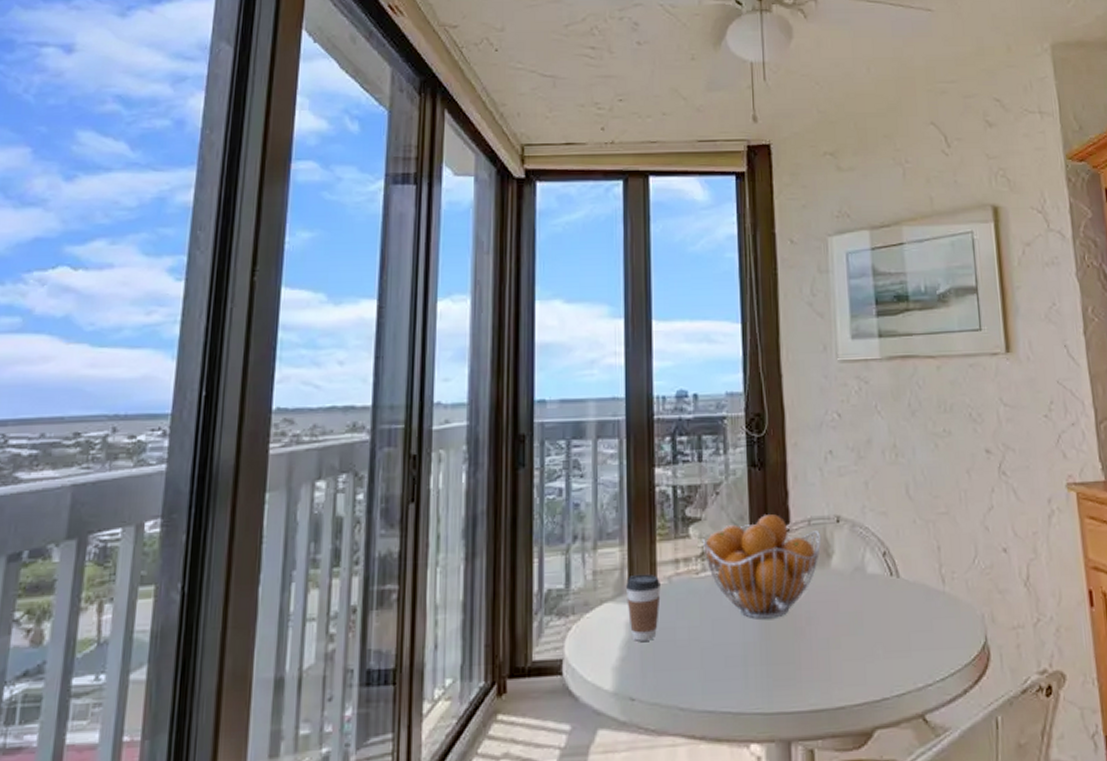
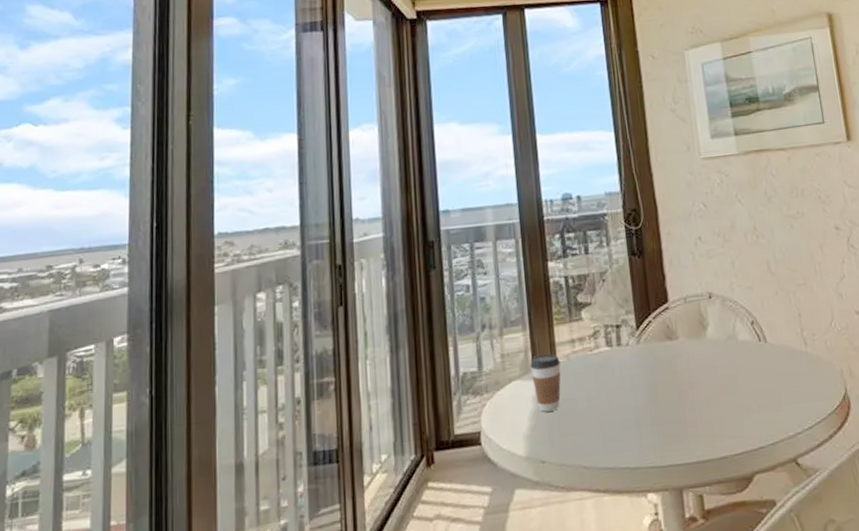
fruit basket: present [702,514,822,619] -> none [593,295,697,386]

